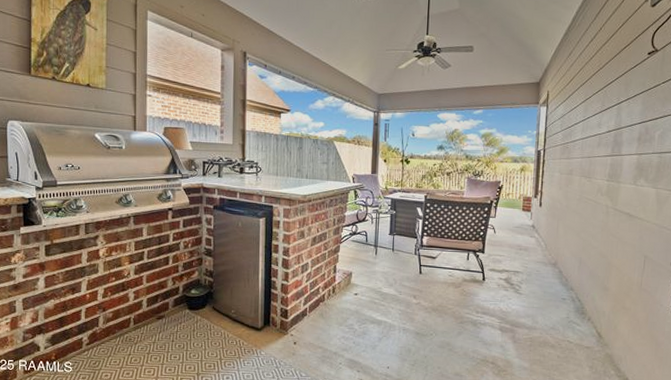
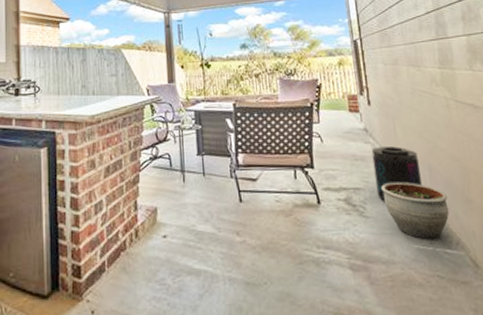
supplement container: none [532,241,572,283] -> present [371,146,422,201]
planter pot: none [537,269,590,315] -> present [381,182,449,240]

